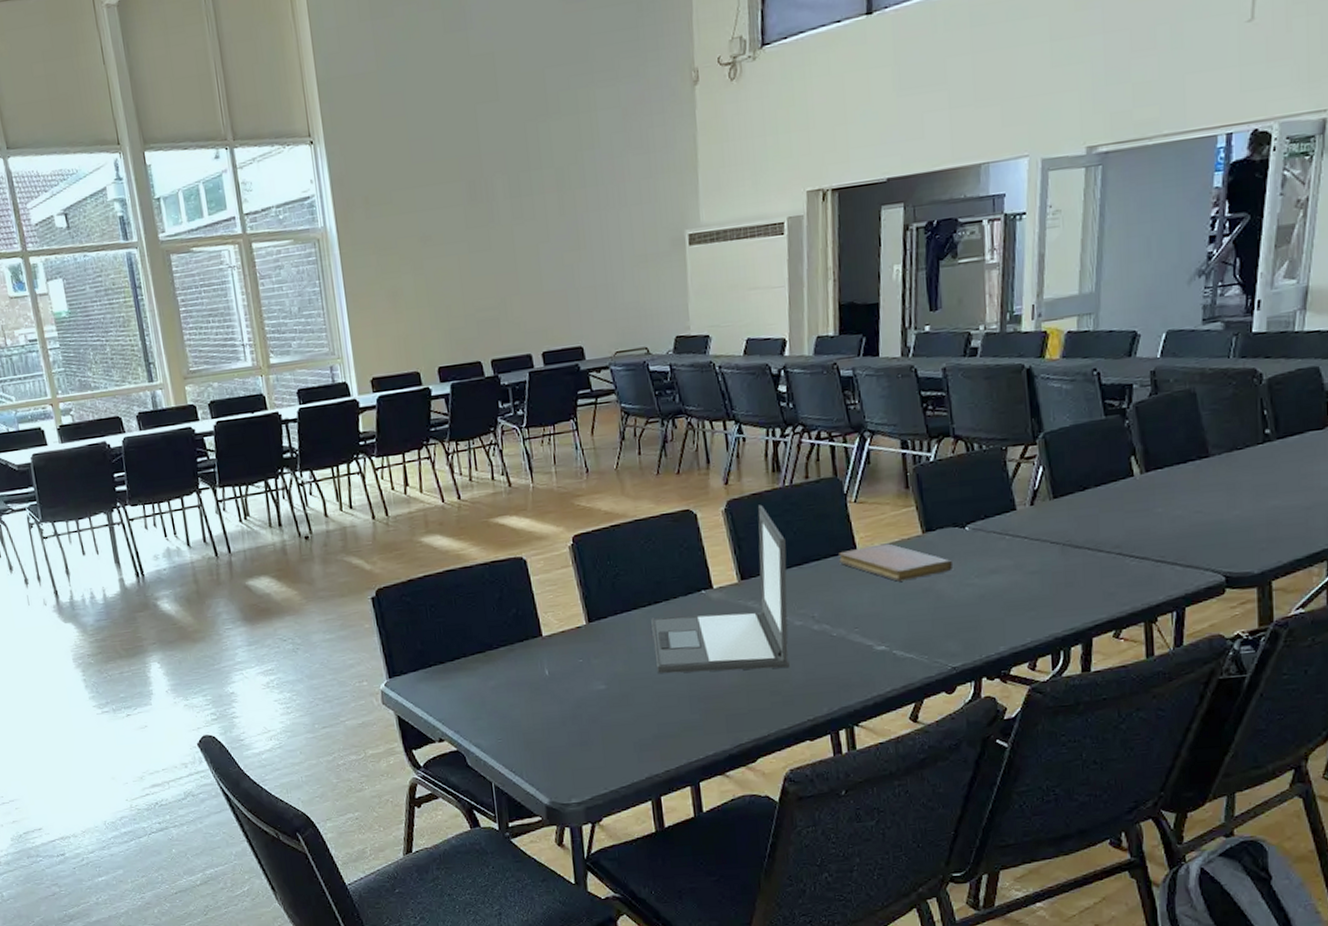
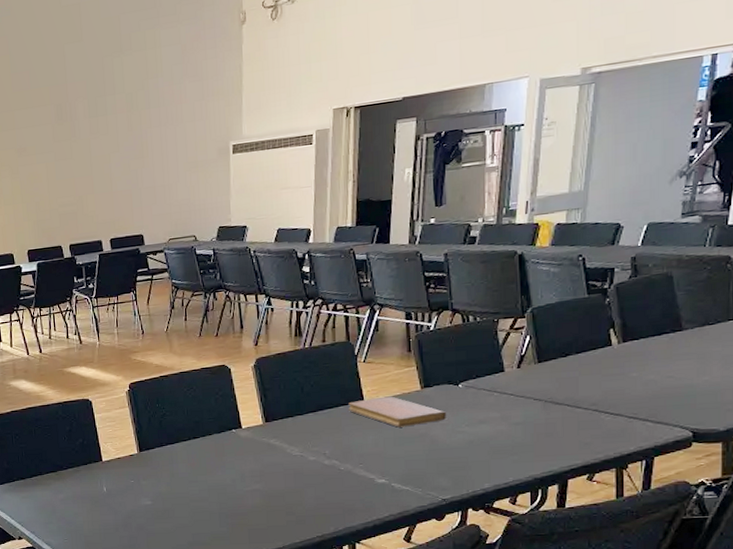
laptop: present [651,504,790,674] -> none [190,362,304,495]

